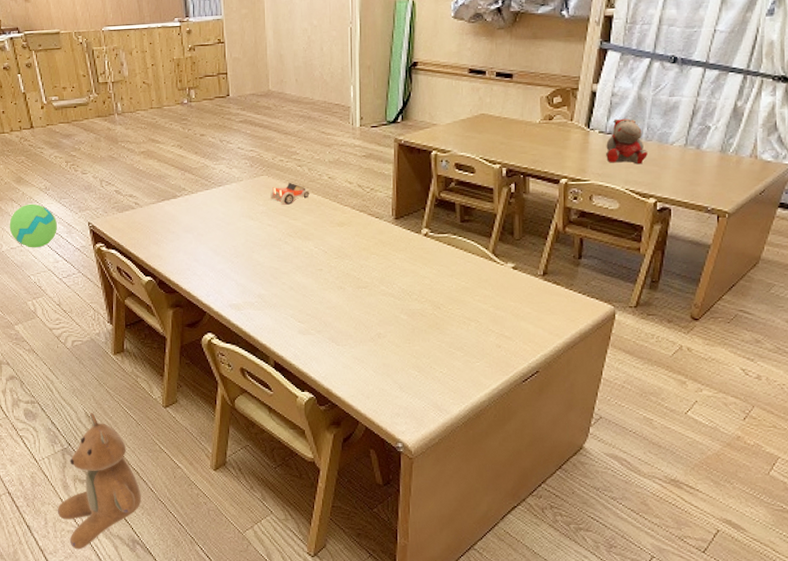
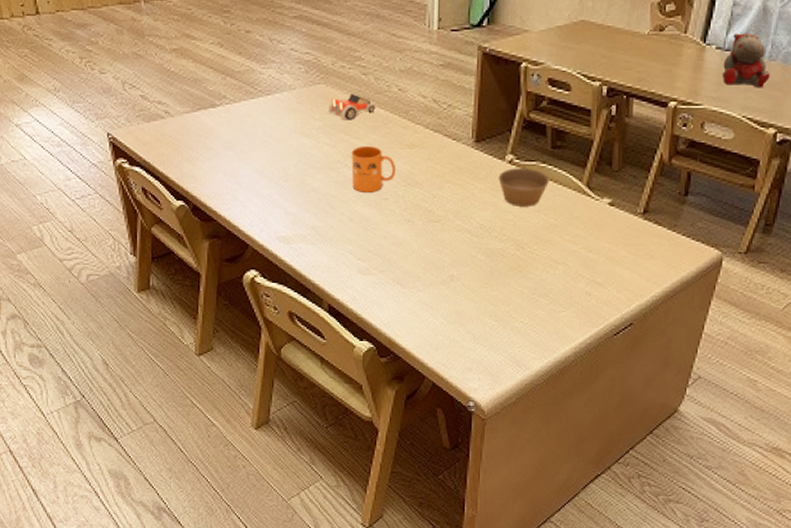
ball: present [9,203,58,248] -> none [9,107,70,162]
teddy bear: present [57,413,141,550] -> none [68,360,169,517]
mug: none [290,225,329,265] -> present [351,145,397,192]
bowl: none [416,240,461,273] -> present [498,168,550,207]

